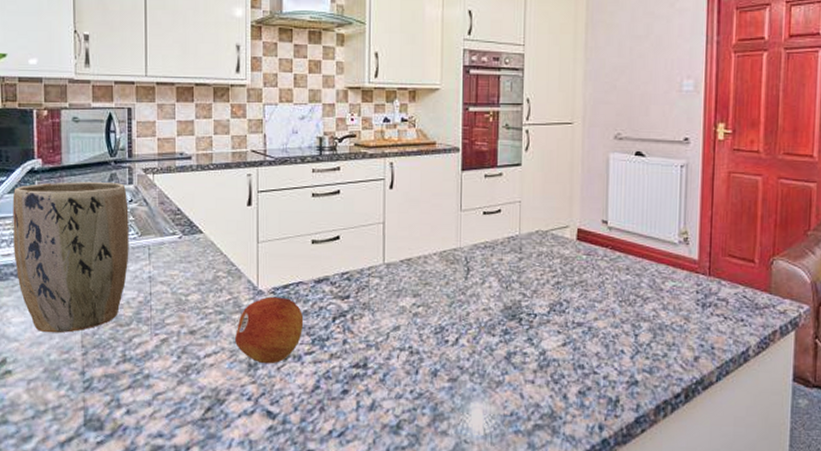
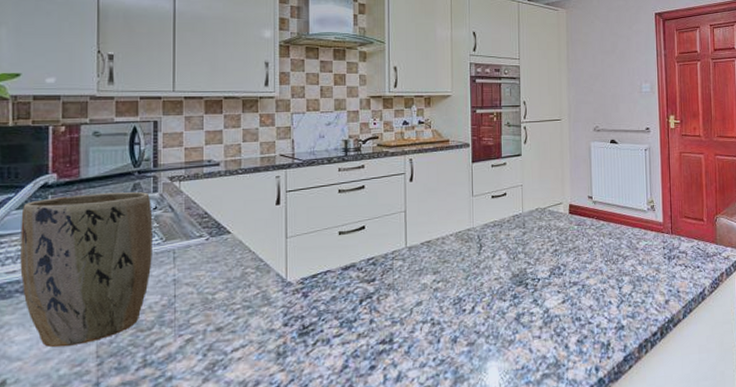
fruit: present [235,296,304,364] -> none [264,286,332,351]

